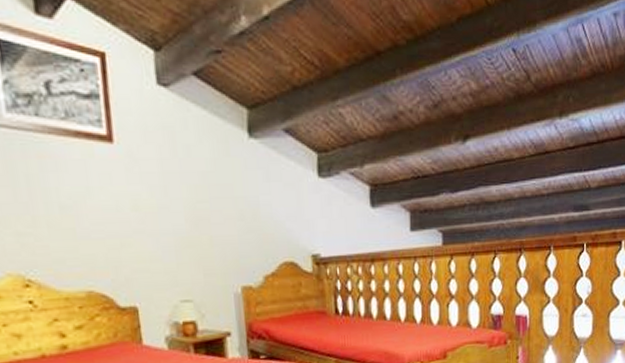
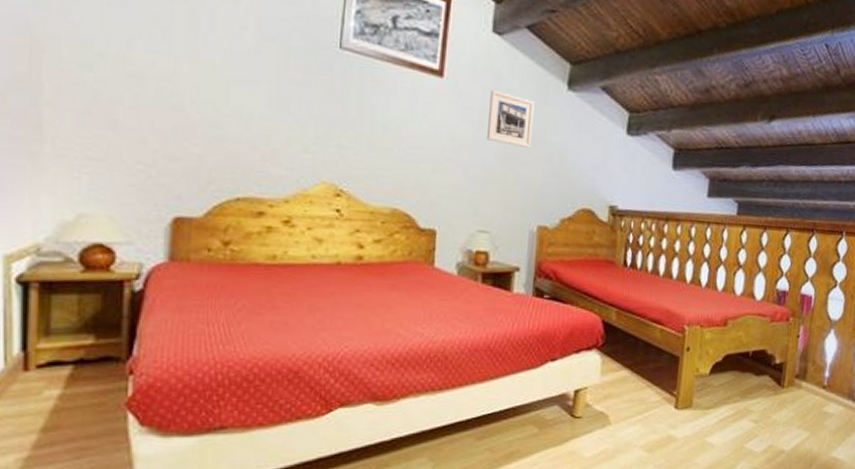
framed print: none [167,149,220,207] -> present [487,90,535,148]

